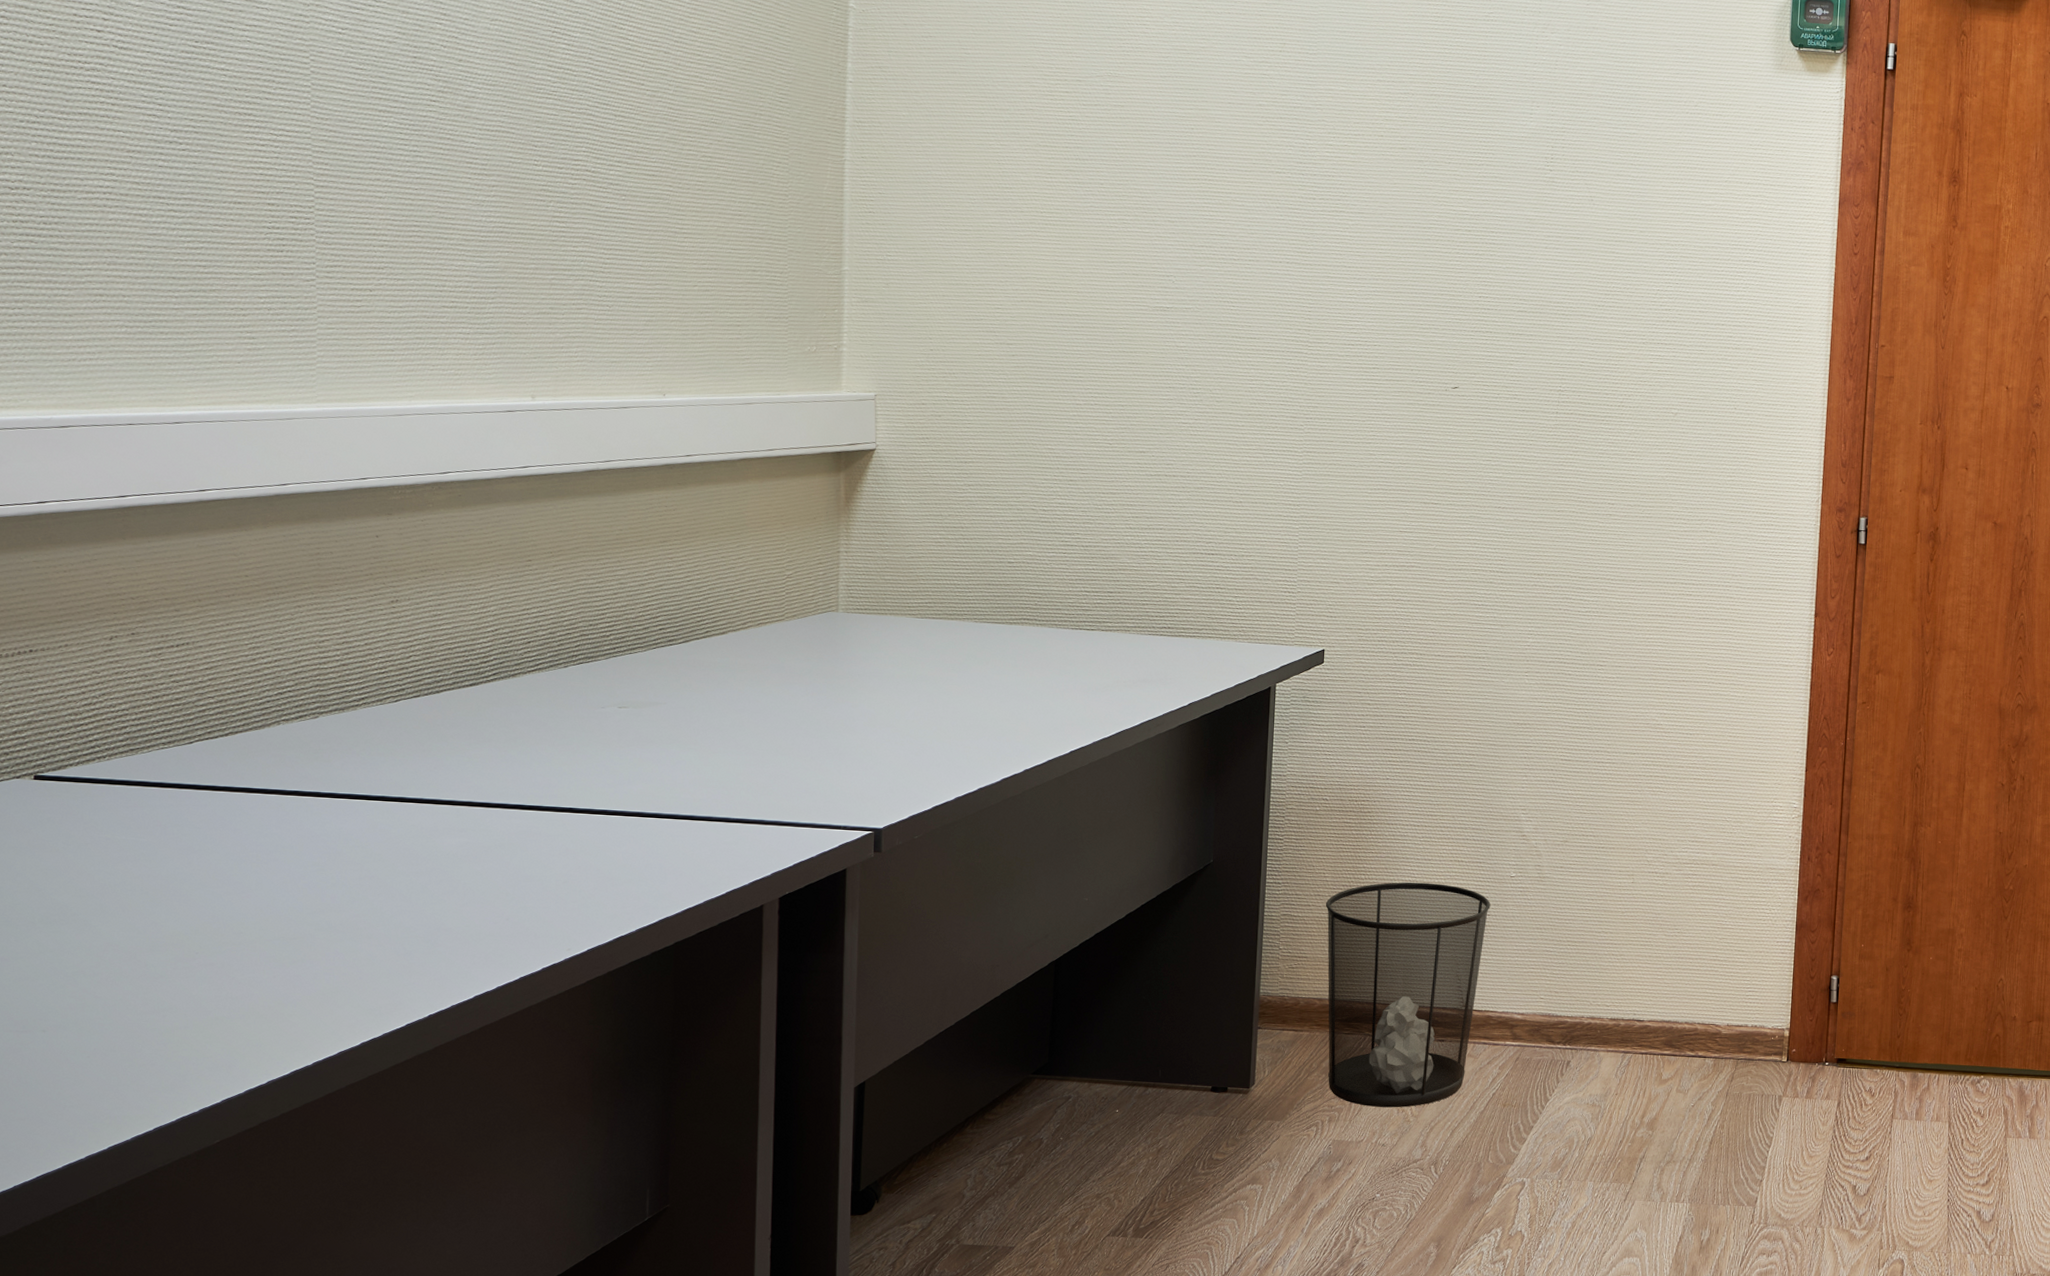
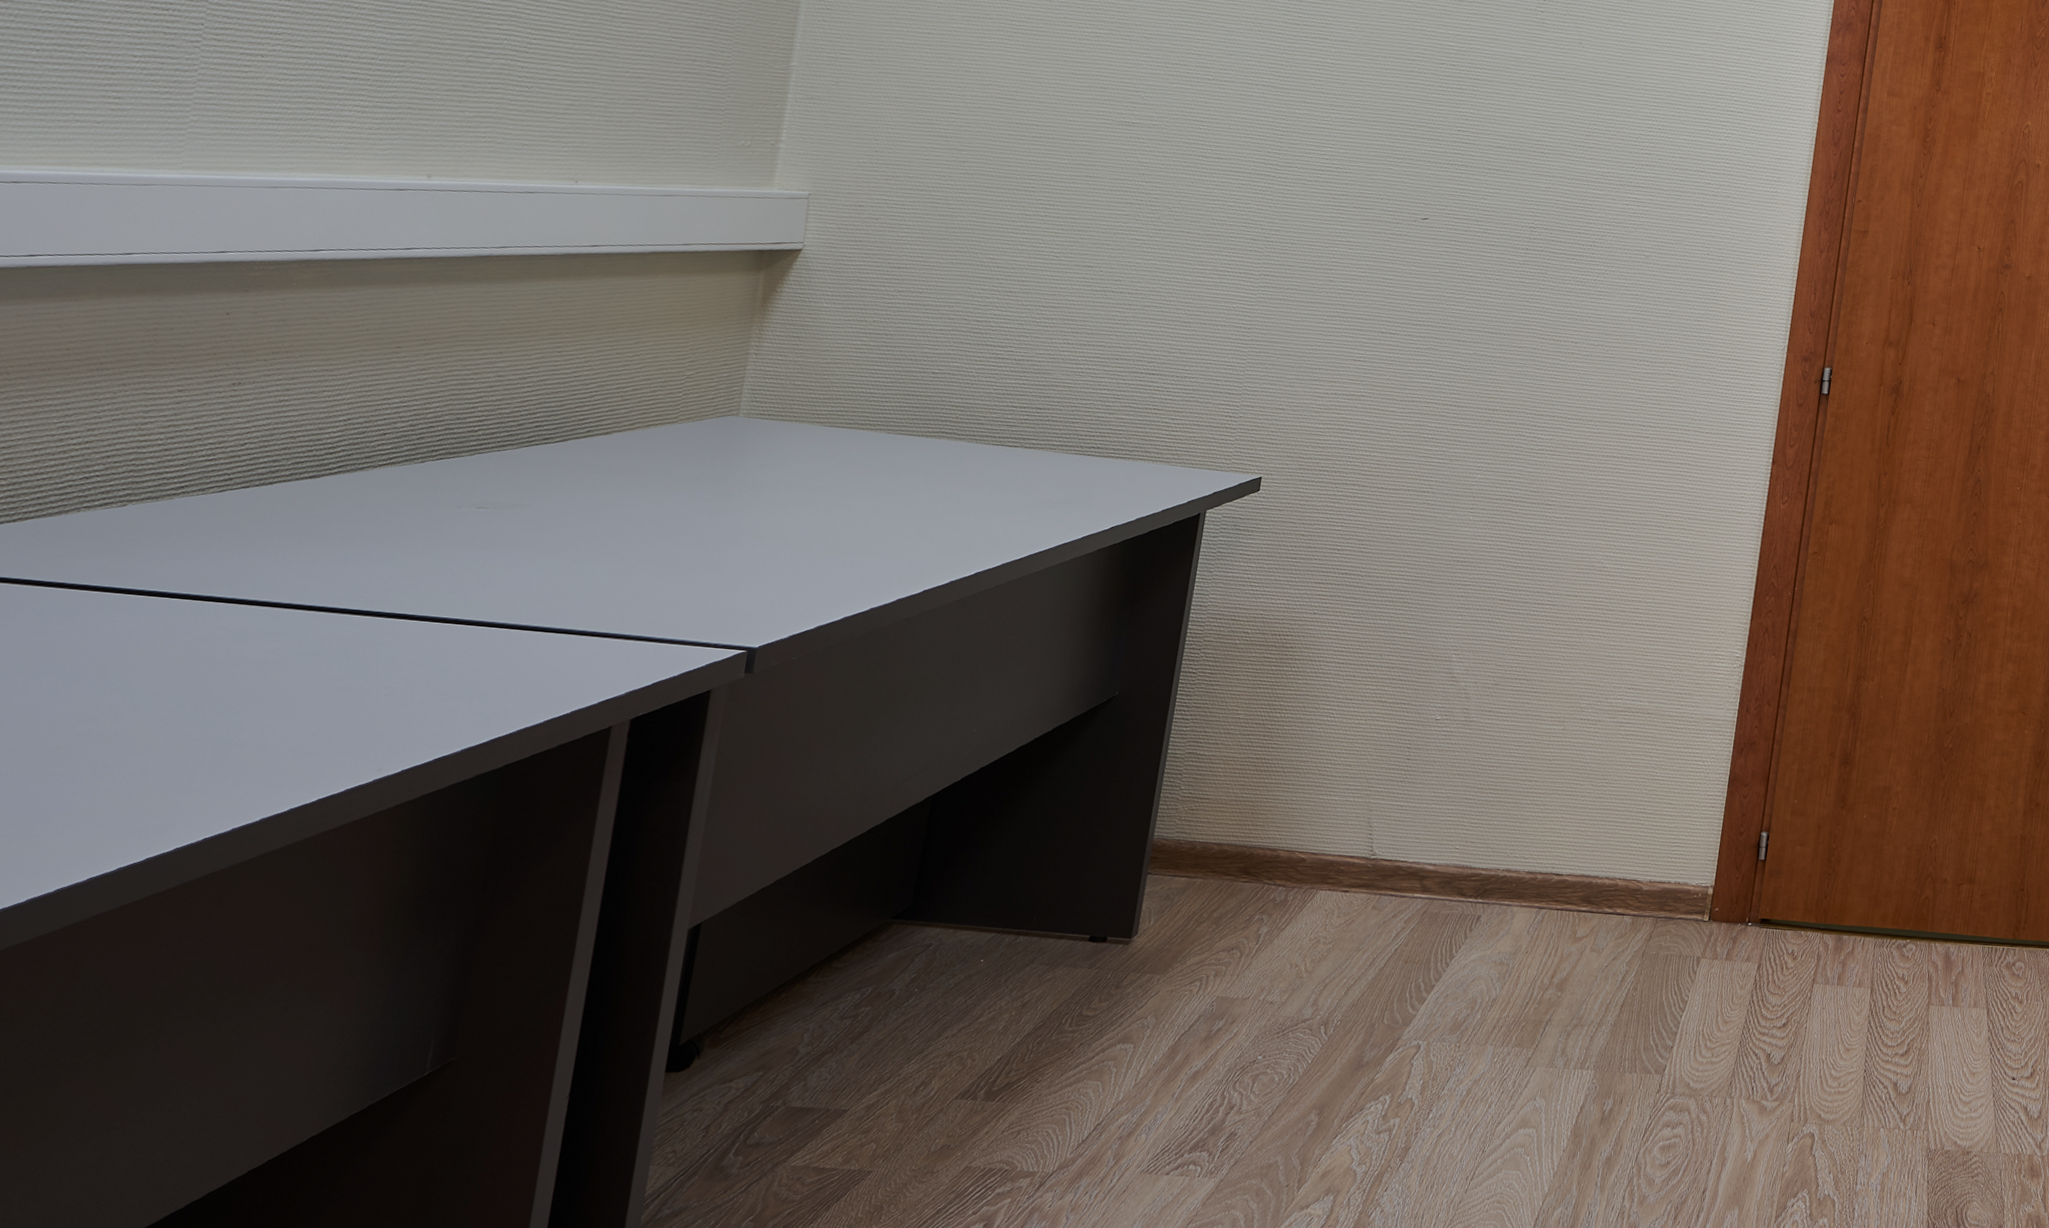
waste bin: present [1326,882,1491,1108] -> none [1218,722,1412,963]

